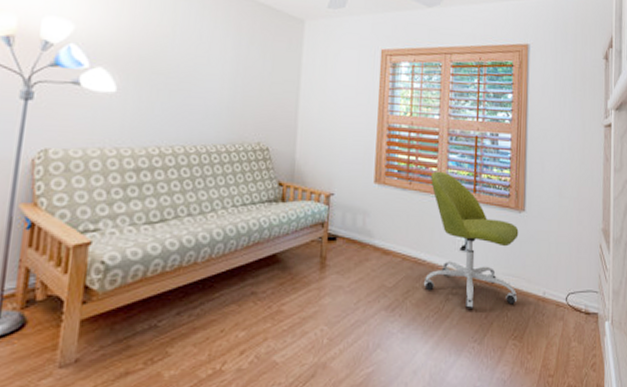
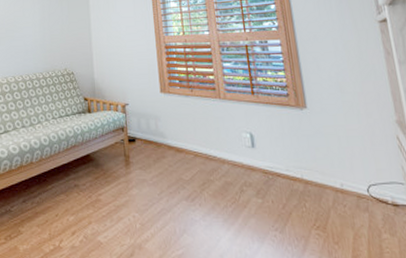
office chair: present [423,171,519,309] -> none [209,78,314,200]

